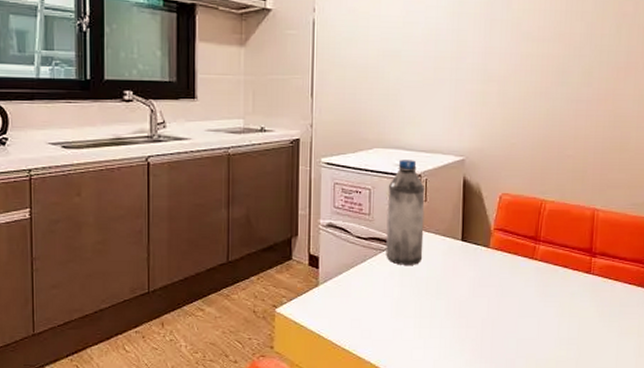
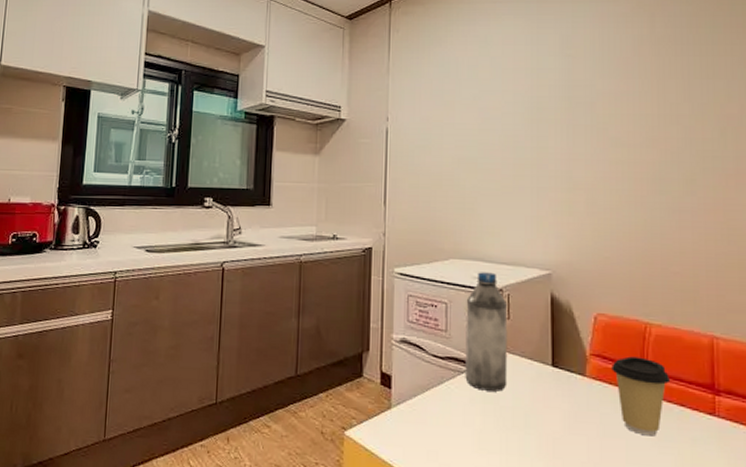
coffee cup: none [511,229,559,294] -> present [612,356,671,436]

